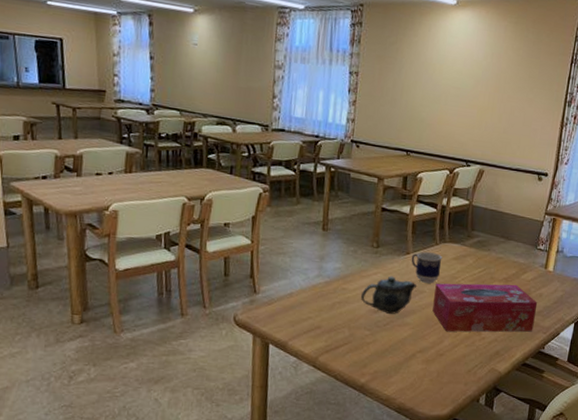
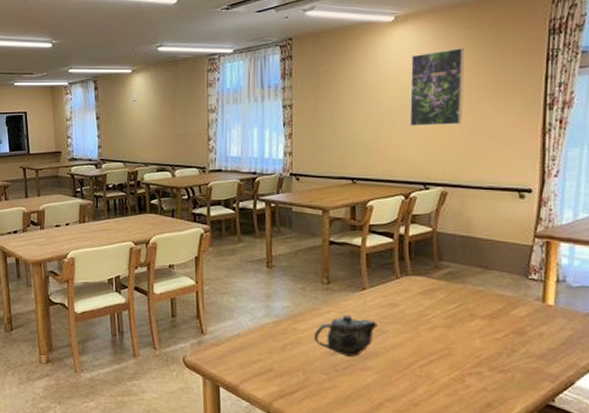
cup: present [411,252,443,283] -> none [368,287,406,322]
tissue box: present [432,283,538,332] -> none [400,321,538,380]
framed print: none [460,40,511,111] -> present [409,47,464,127]

